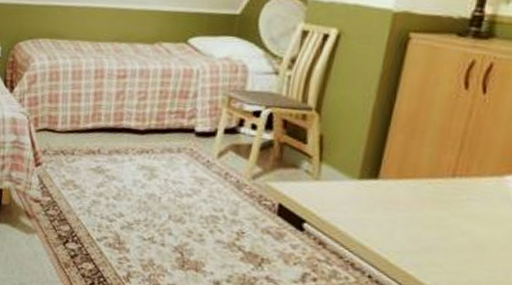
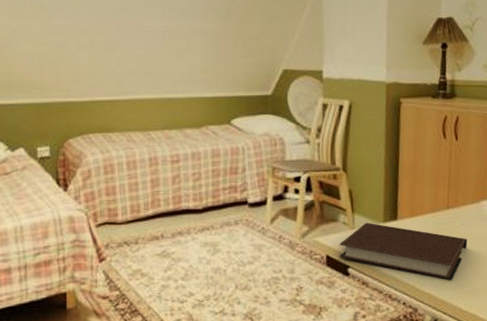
notebook: none [294,175,475,263] -> present [338,222,468,280]

